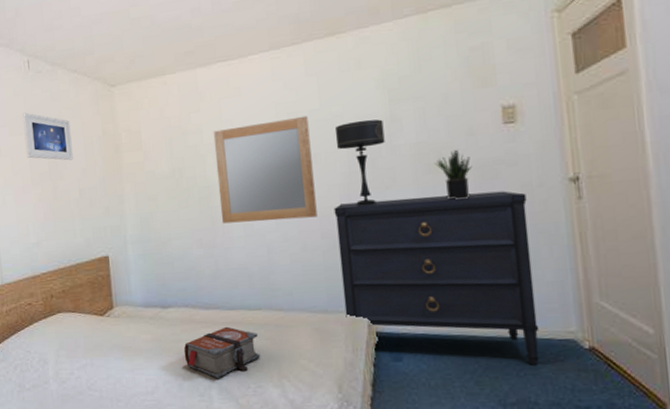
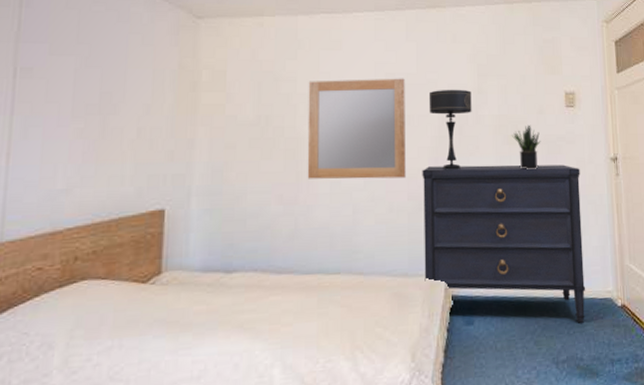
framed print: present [23,112,73,161] -> none [70,30,138,93]
bible: present [183,326,261,379] -> none [245,293,335,355]

